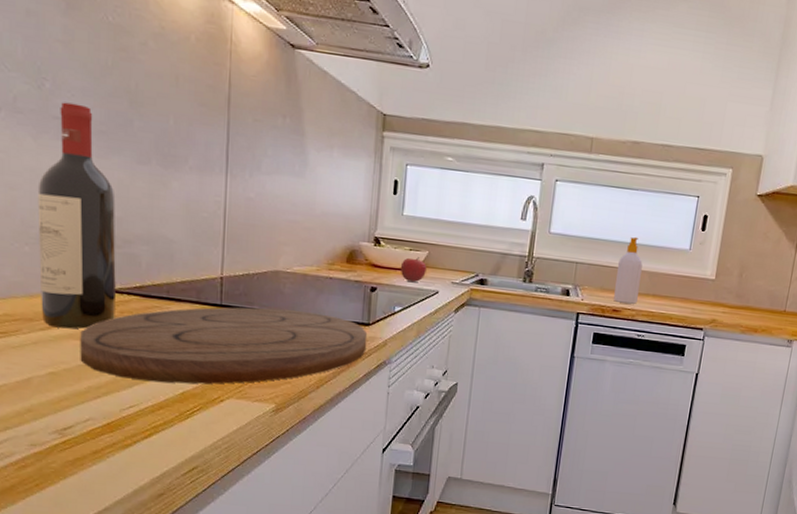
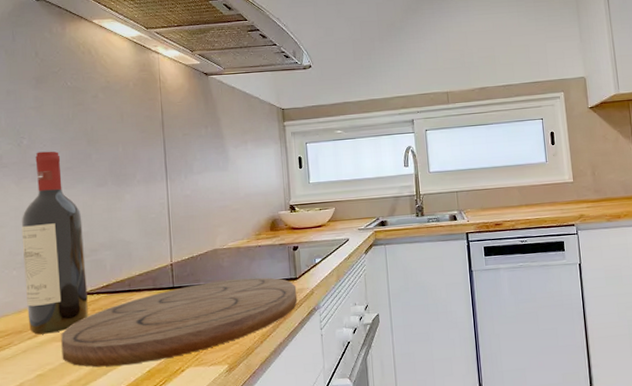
fruit: present [400,257,427,283] -> none [314,214,336,236]
soap bottle: present [614,236,643,304] -> none [491,161,514,217]

